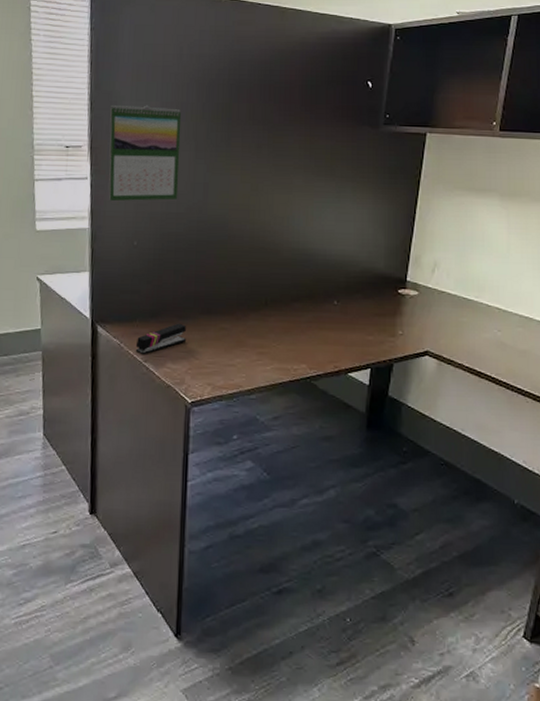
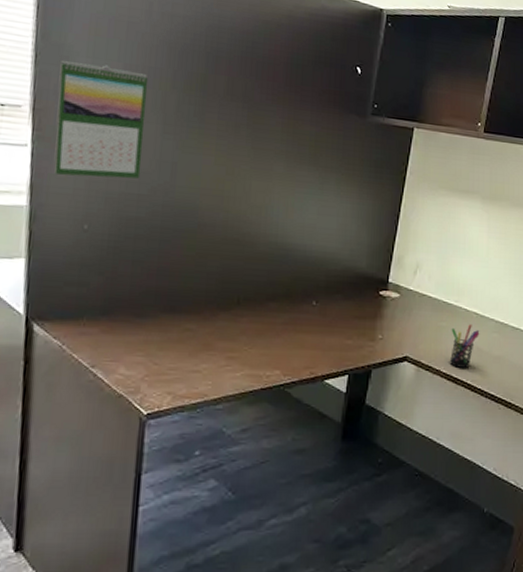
stapler: present [135,323,187,355] -> none [80,322,144,360]
pen holder: none [471,319,503,362] -> present [449,324,480,368]

